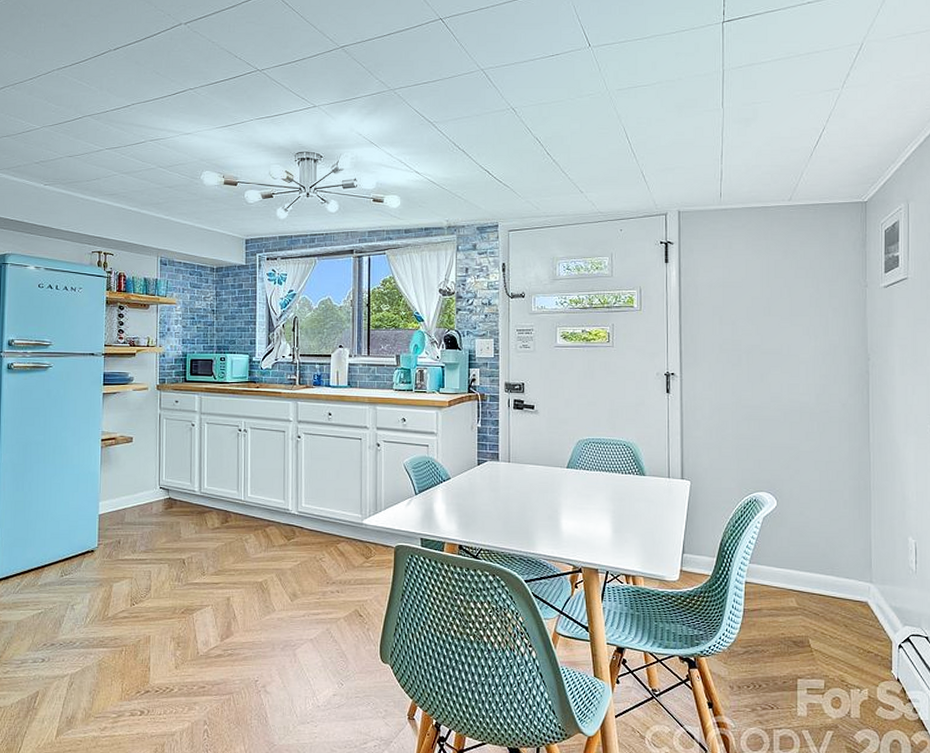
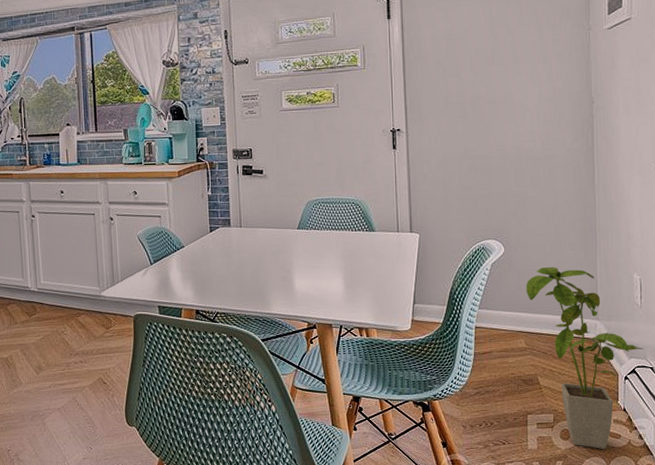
house plant: none [798,524,918,721] -> present [526,267,643,449]

